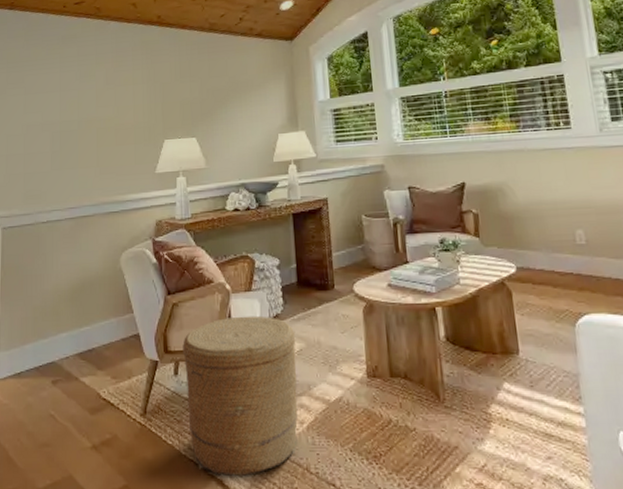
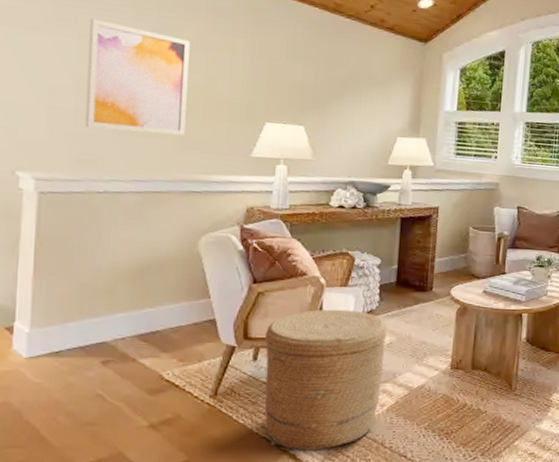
wall art: none [32,77,103,167] -> present [85,18,191,135]

